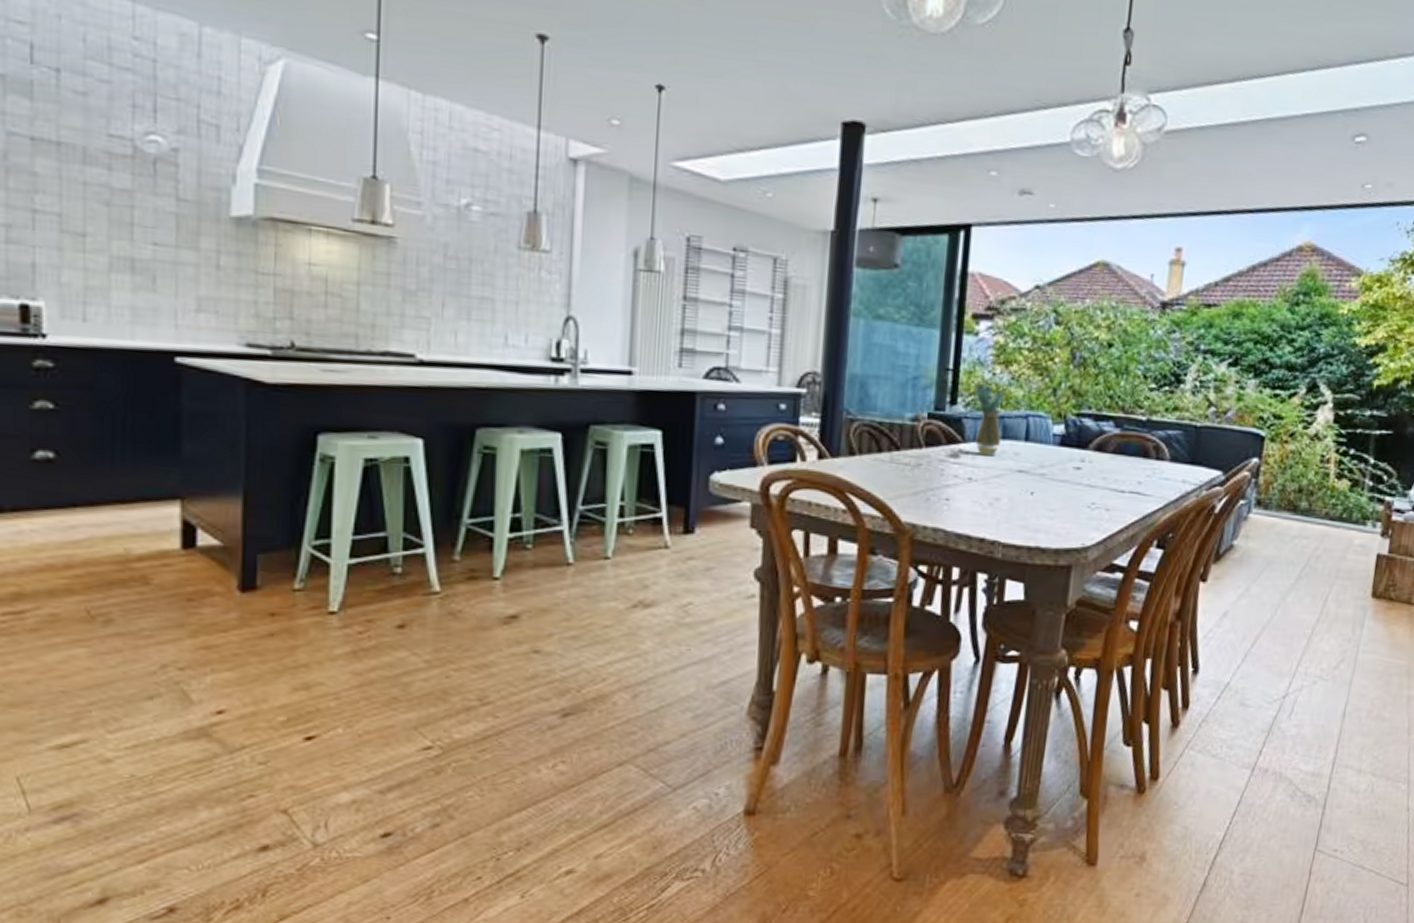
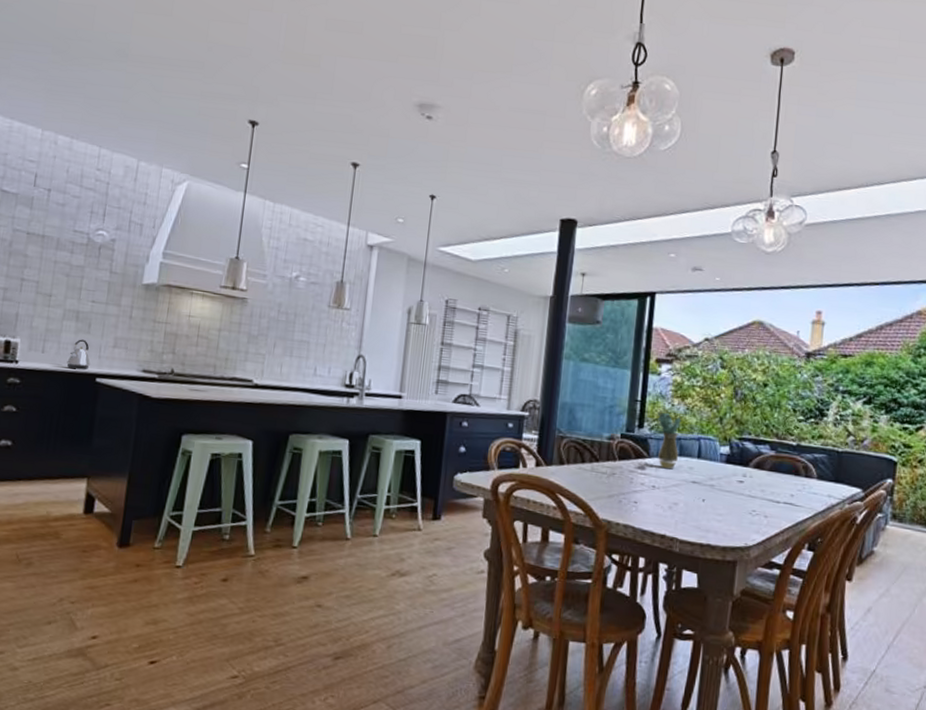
kettle: none [125,300,163,346] -> present [66,339,90,371]

